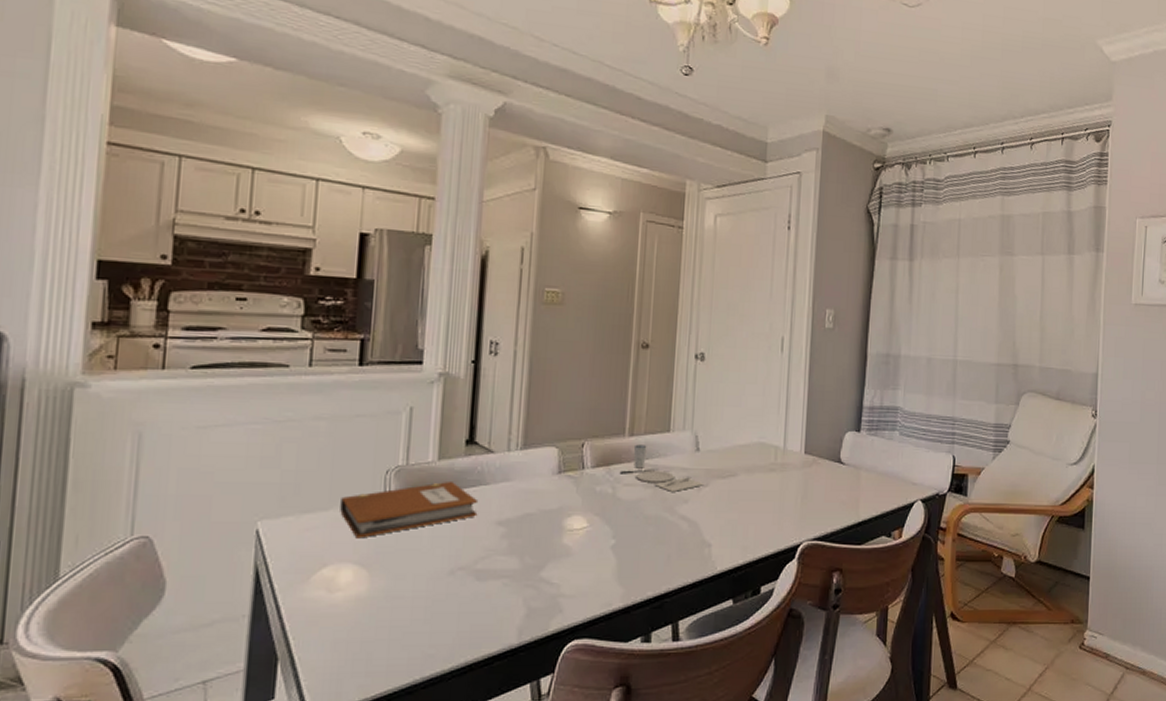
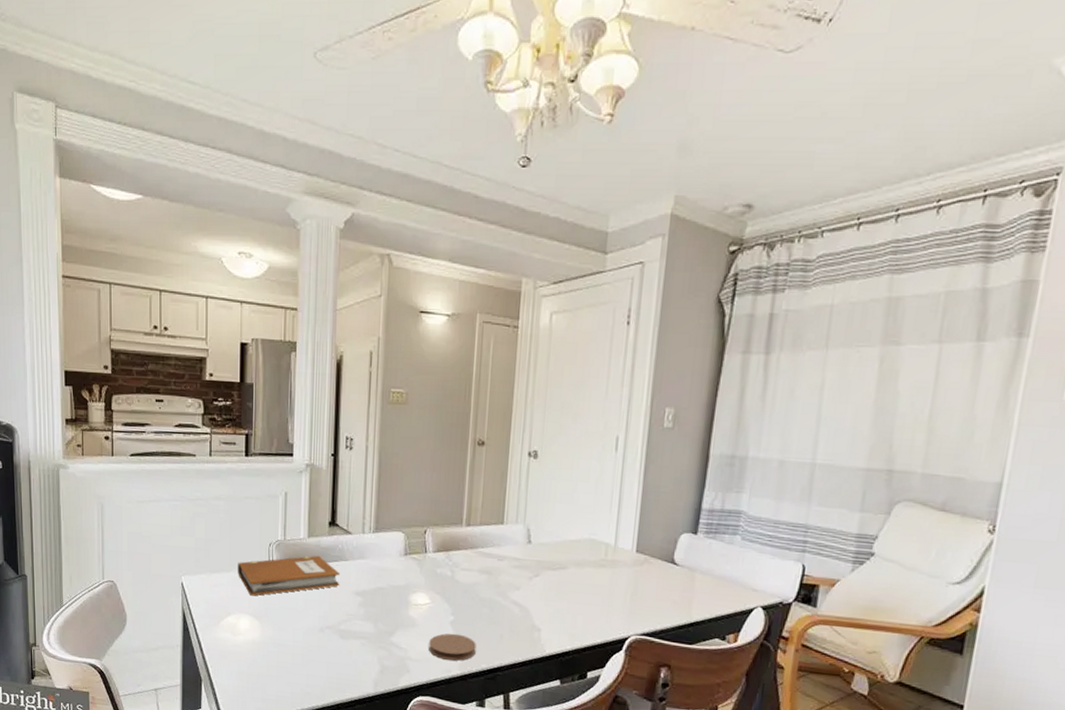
coaster: none [586,559,641,591] -> present [429,633,476,661]
place setting: present [619,444,703,492] -> none [457,534,534,579]

